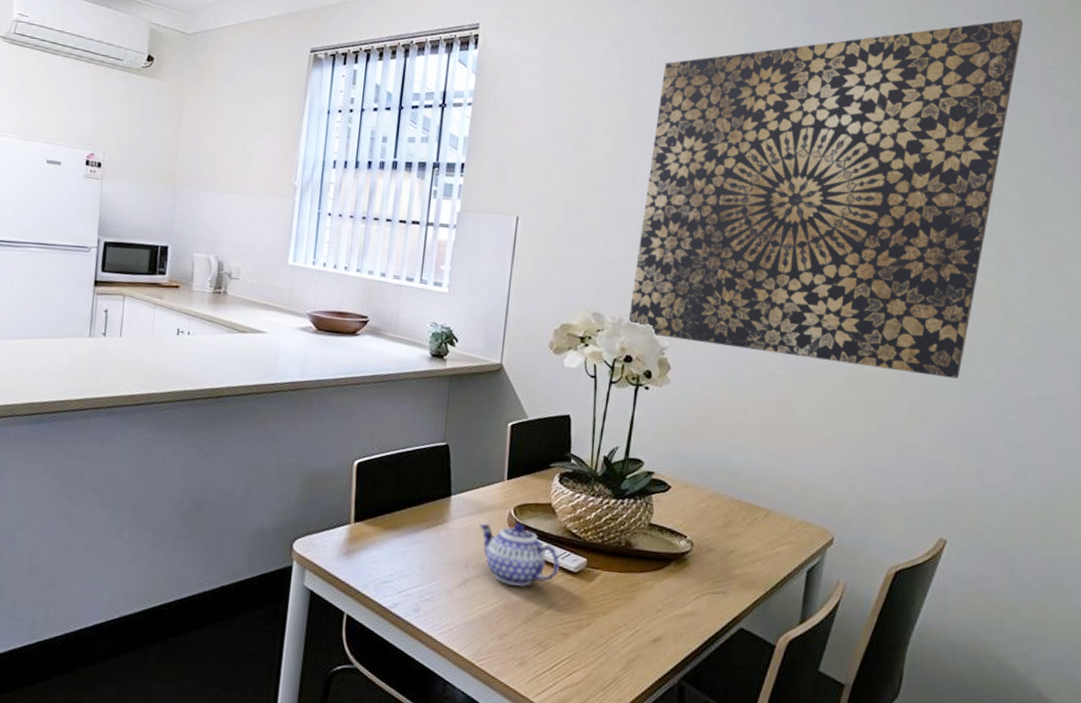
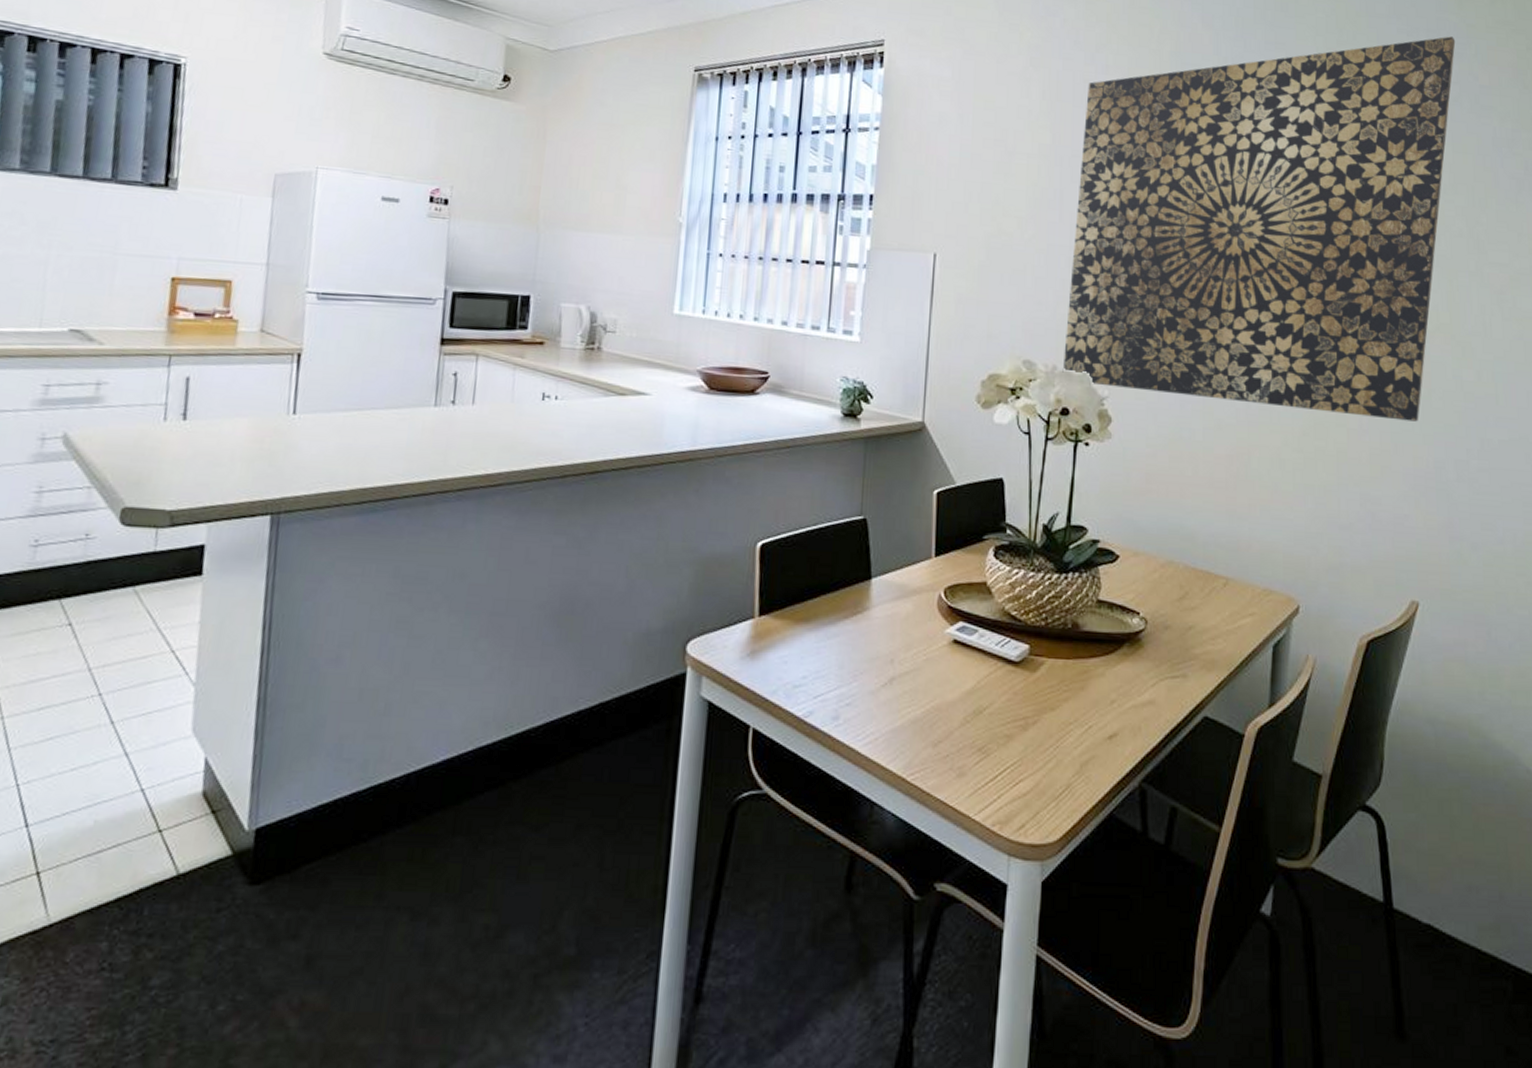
teapot: present [479,522,560,588] -> none [905,606,999,683]

